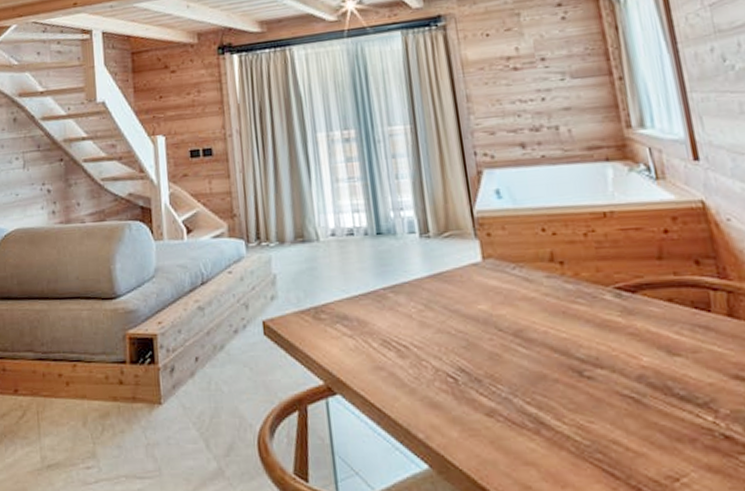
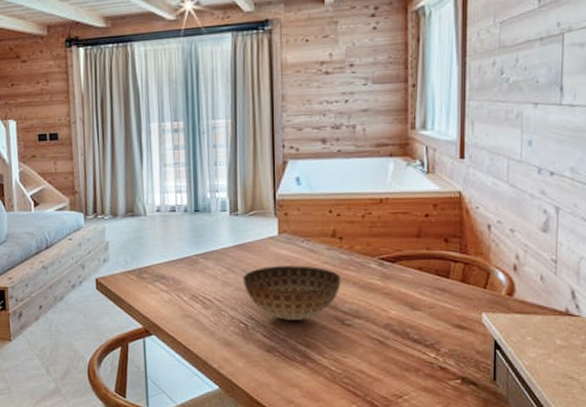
bowl: none [444,299,571,372] -> present [242,265,341,320]

